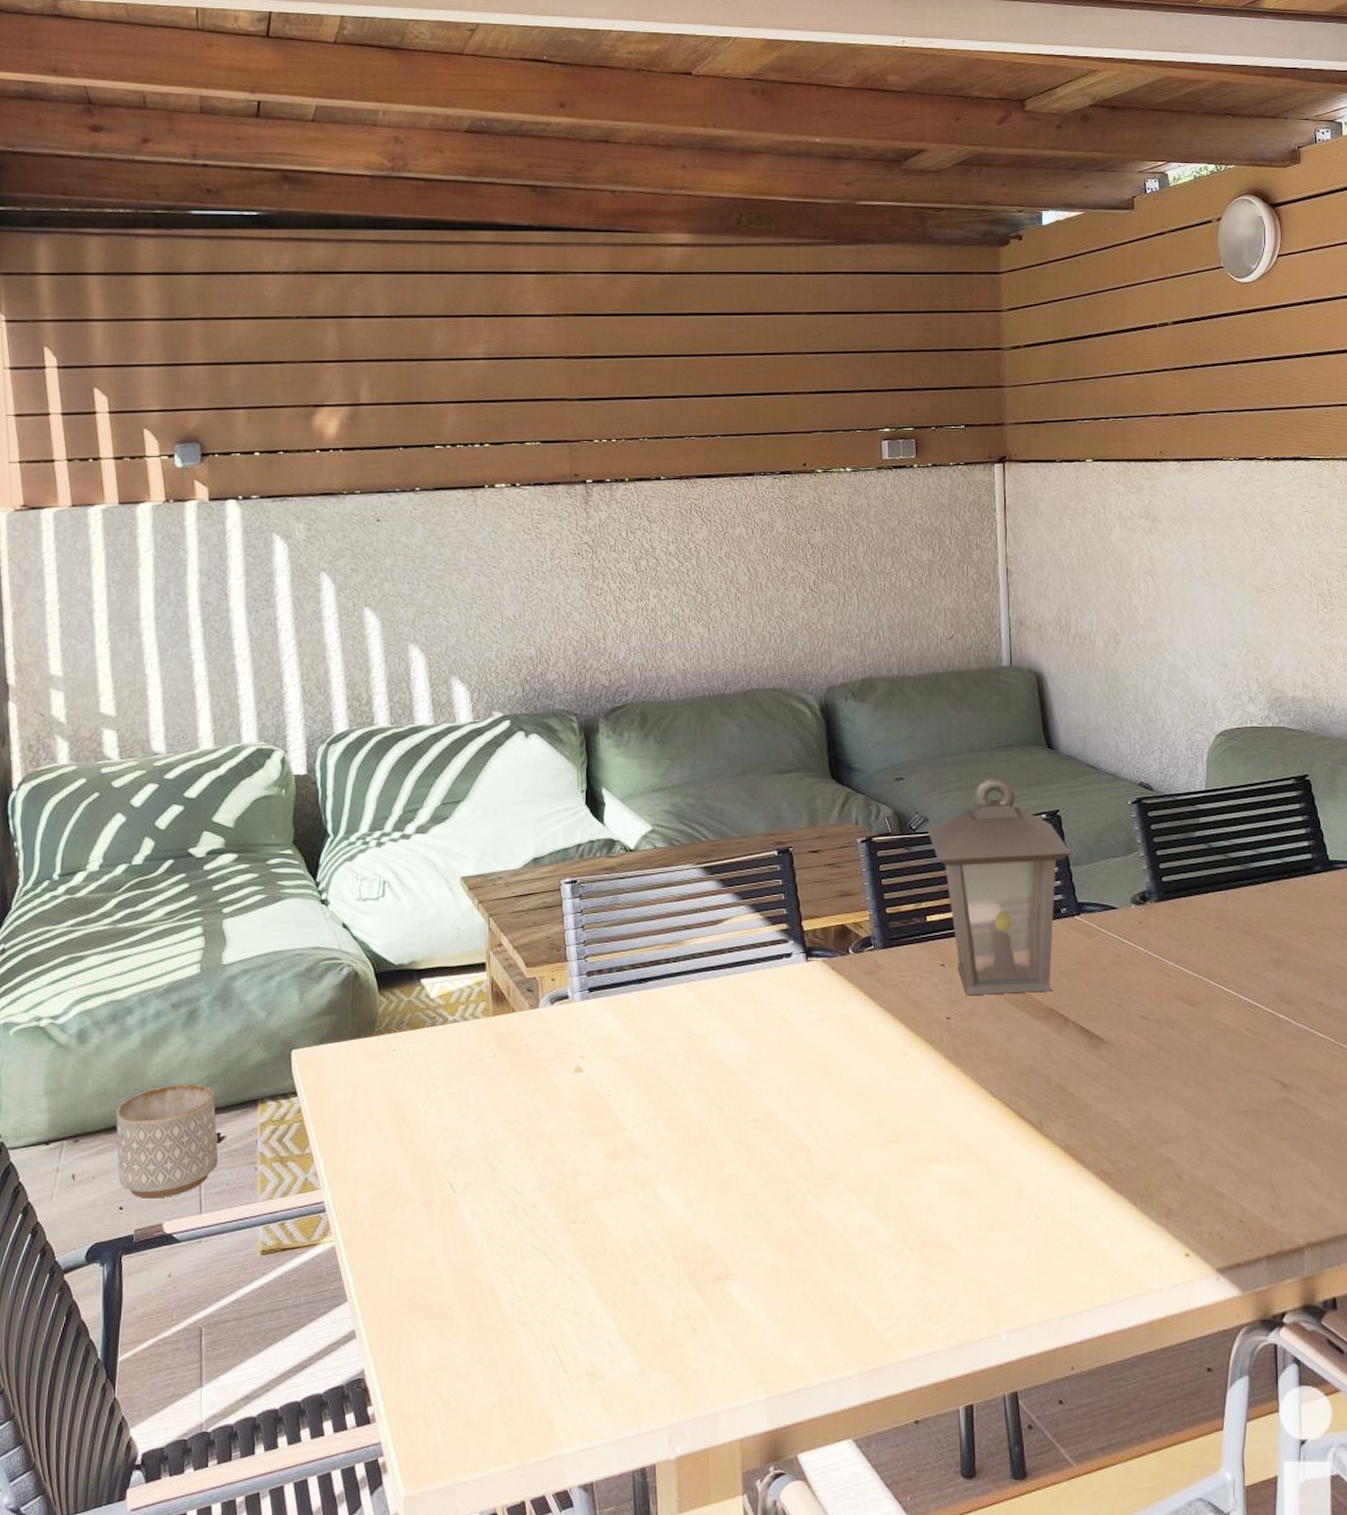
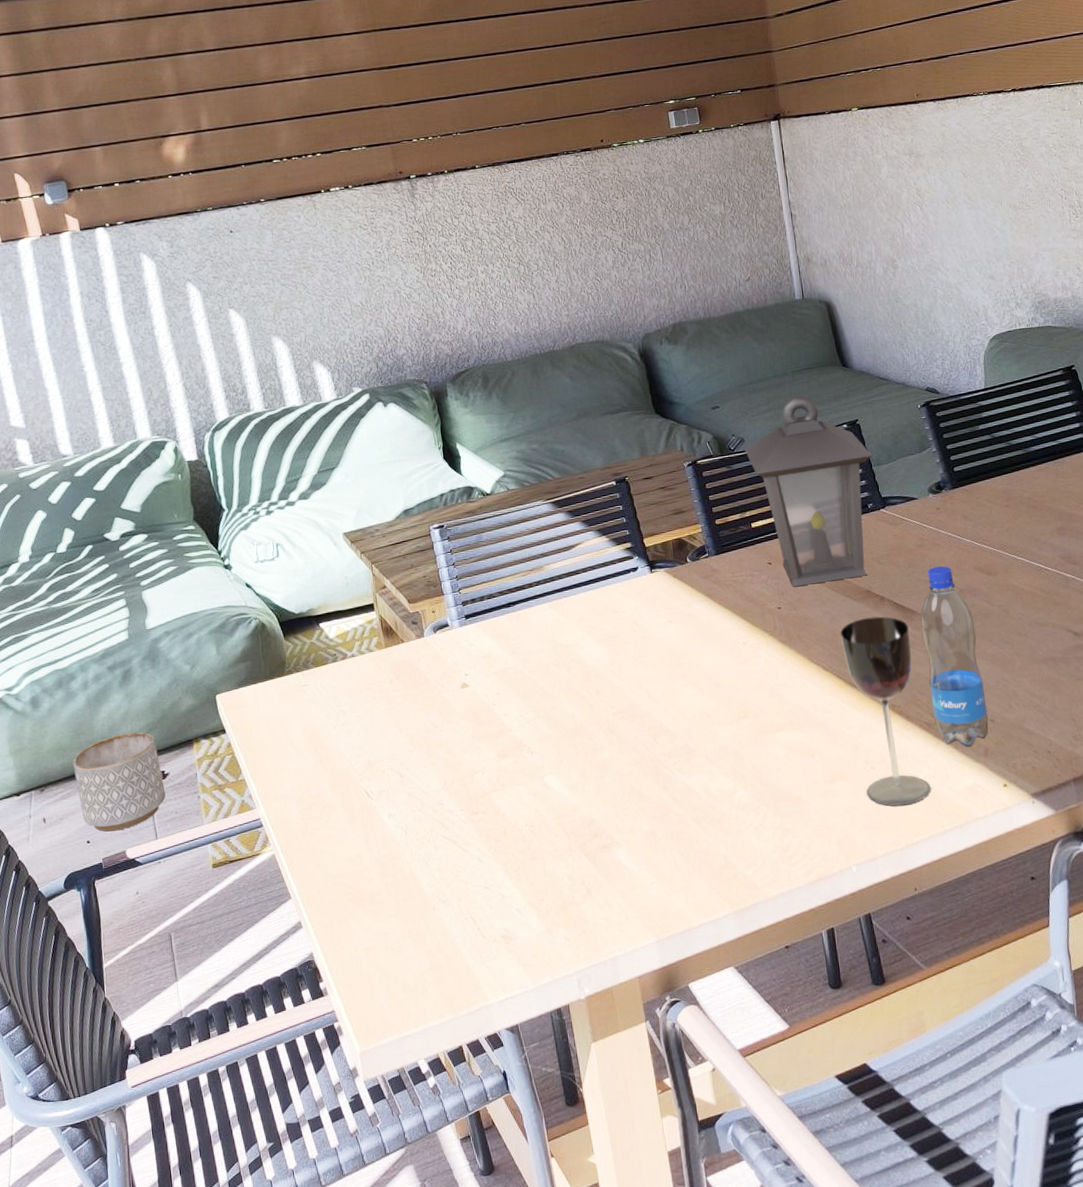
wineglass: none [1016,1040,1102,1266] -> present [840,616,931,806]
bottle: none [1108,990,1174,1205] -> present [920,566,989,748]

